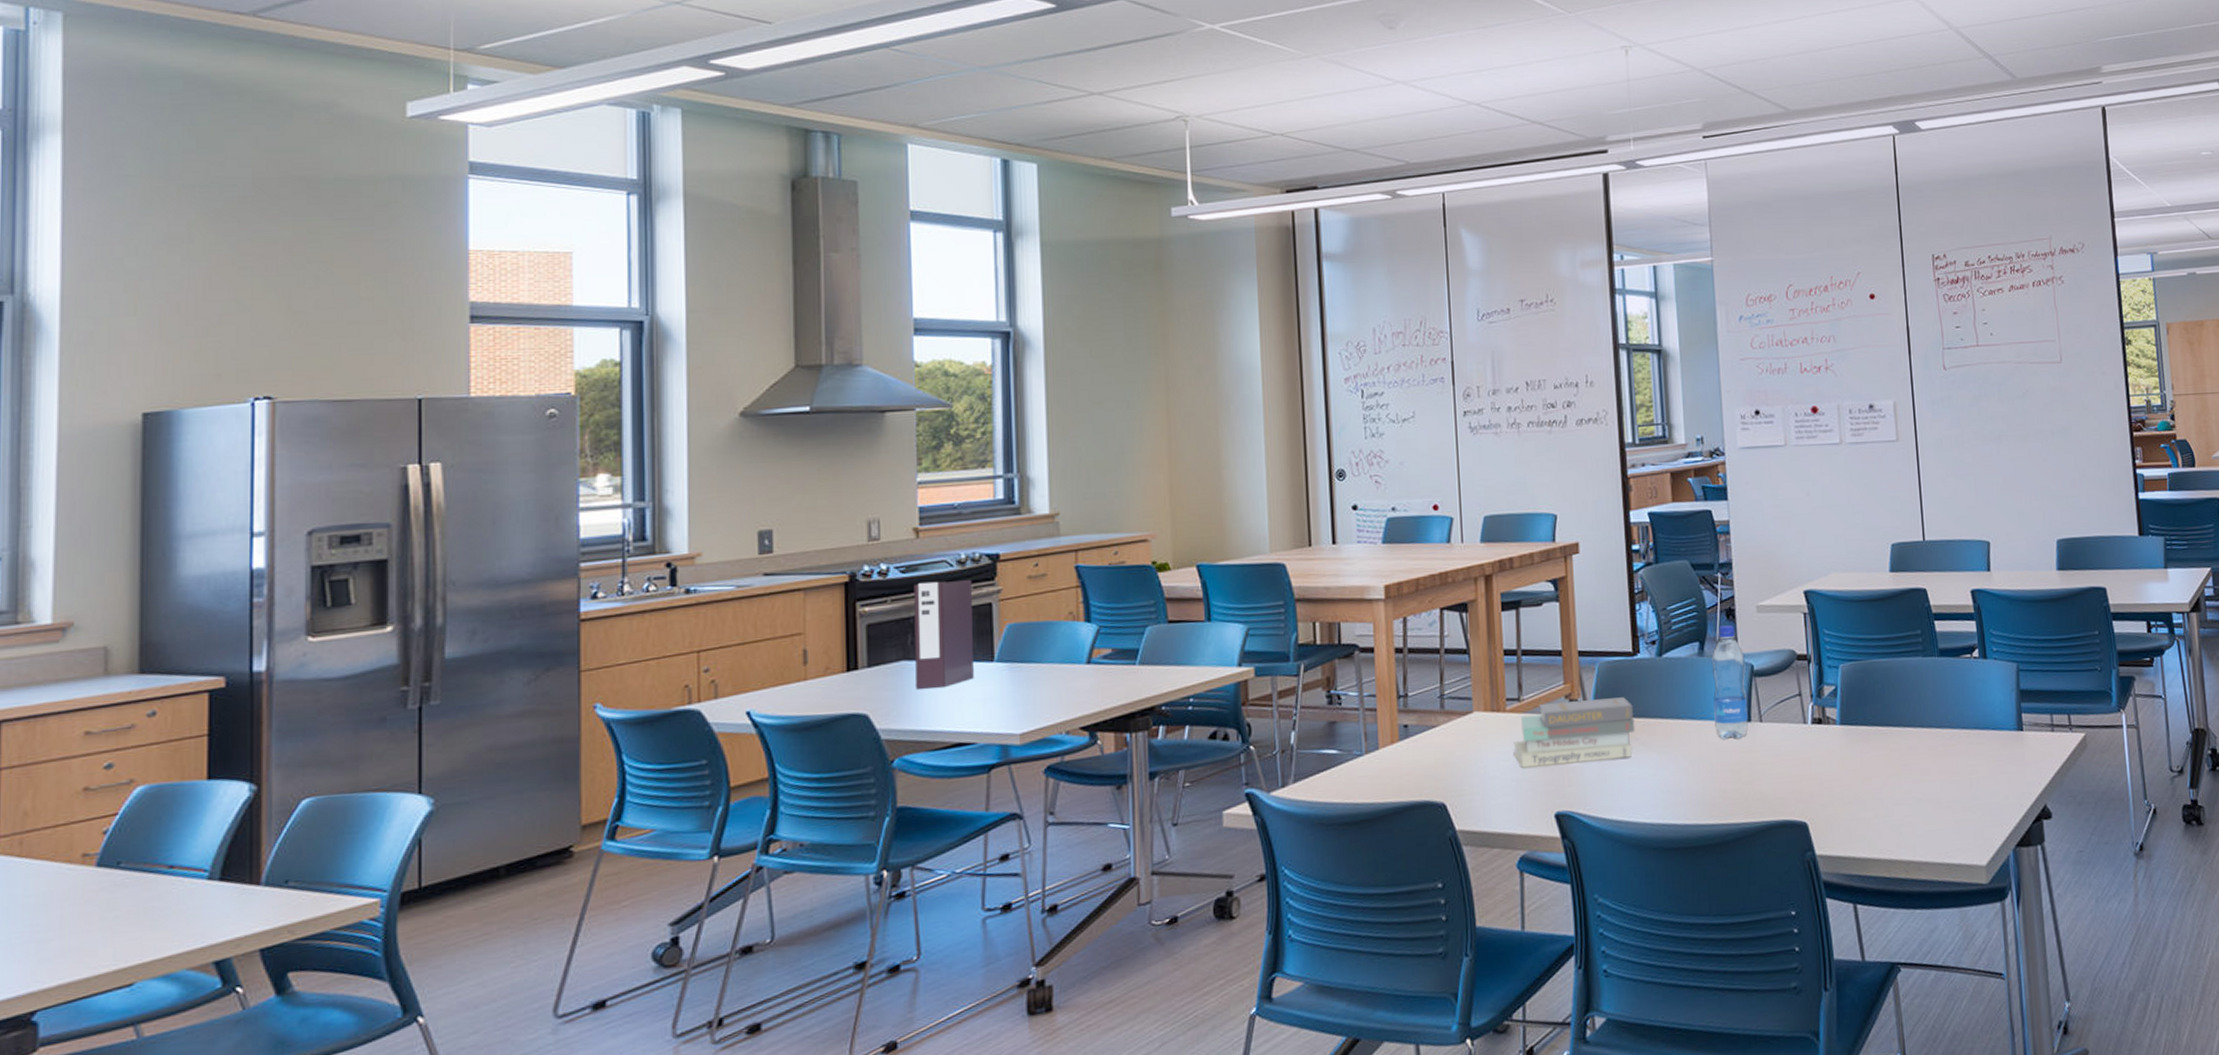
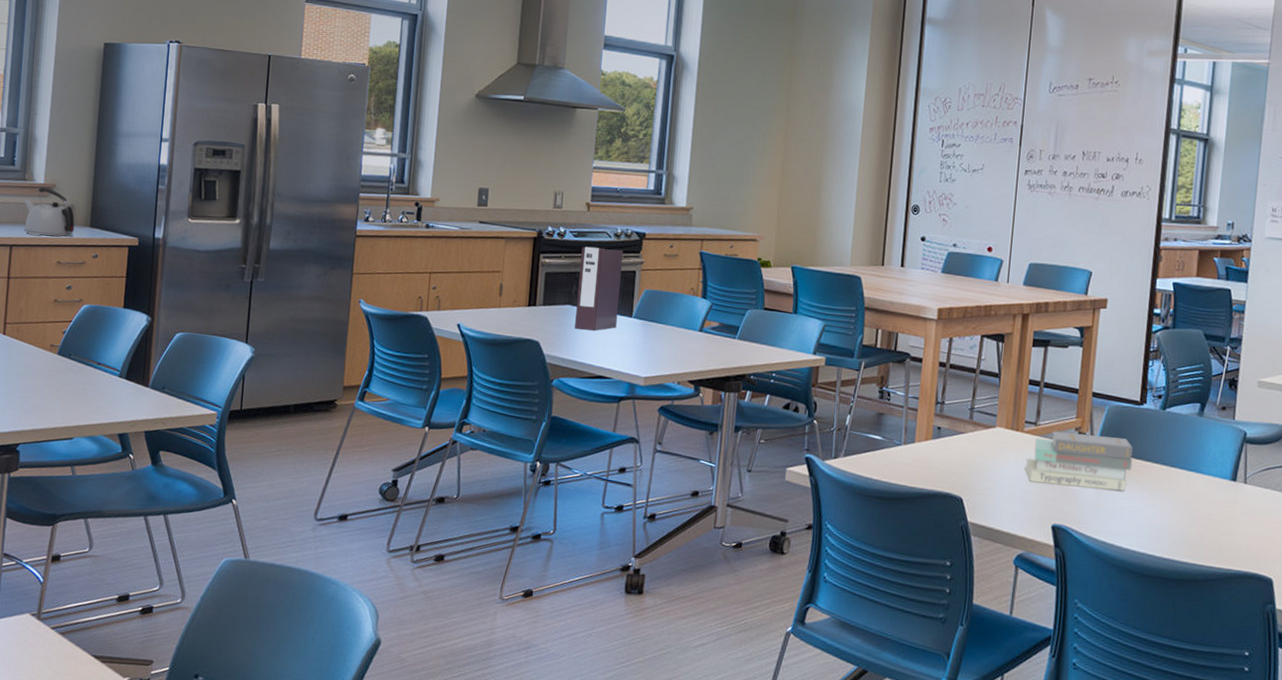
kettle: none [16,628,112,702] -> present [23,187,75,237]
bottle: present [1711,625,1748,740] -> none [1203,393,1240,495]

